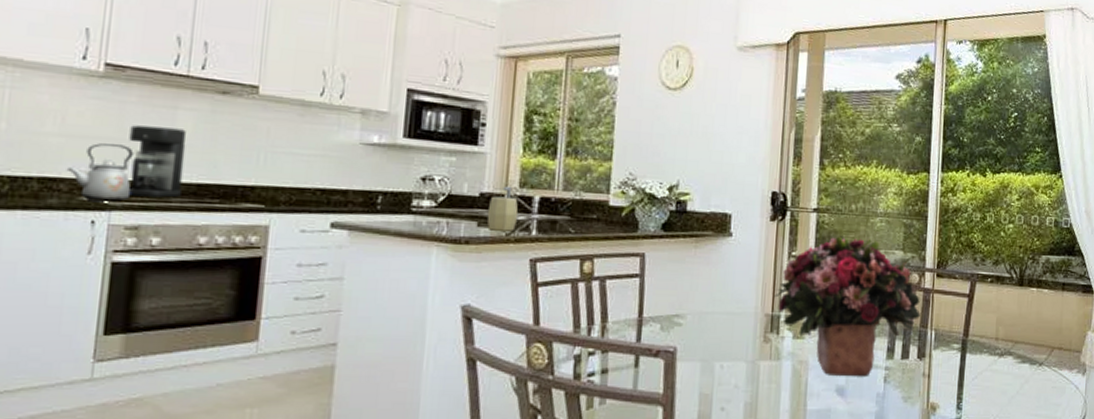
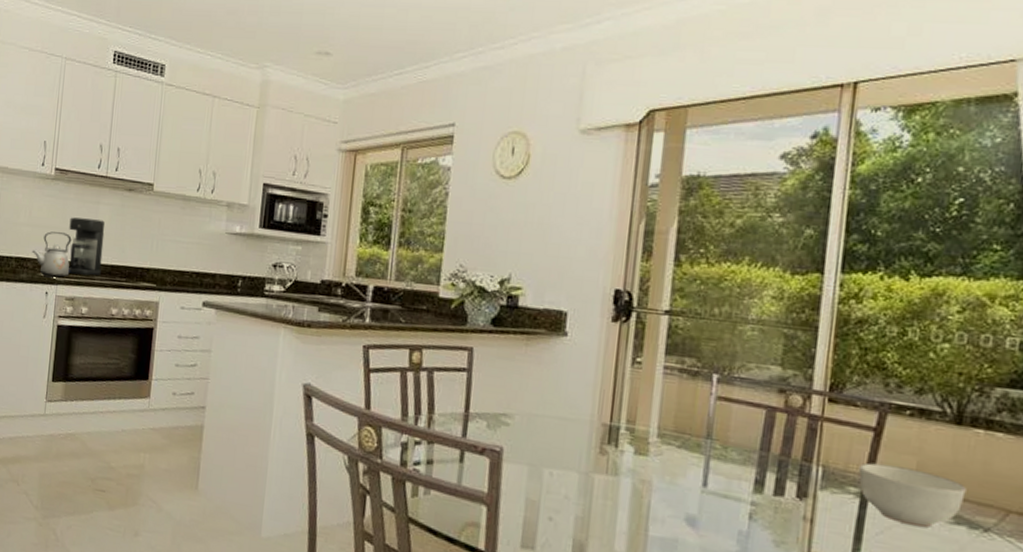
soap dispenser: present [486,186,519,233] -> none [326,274,355,318]
bouquet: present [774,236,920,376] -> none [613,344,803,509]
bowl: none [958,323,1028,369] -> present [858,462,967,528]

